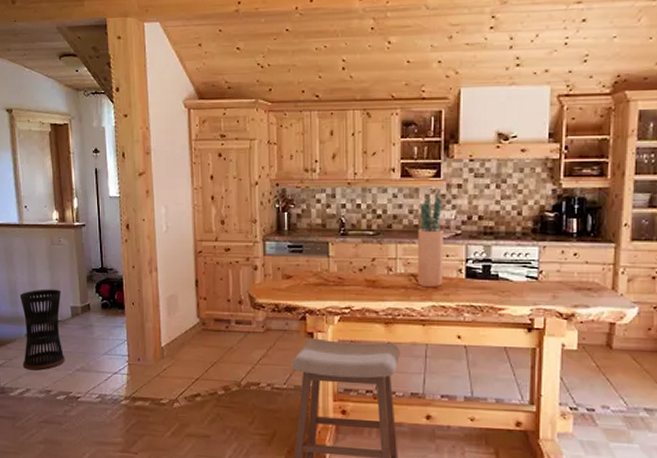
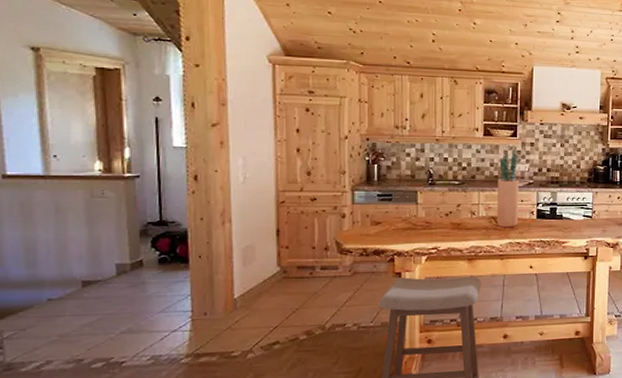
umbrella stand: present [19,289,65,371] -> none [41,246,105,339]

